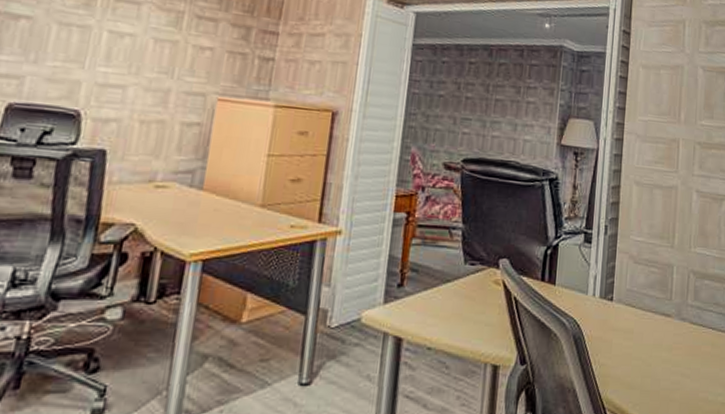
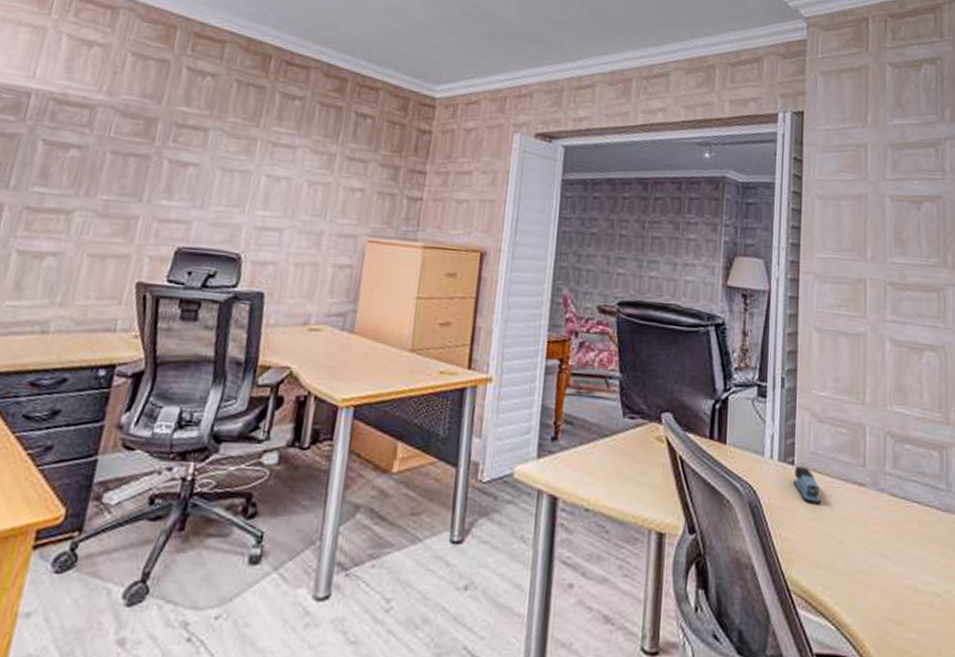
stapler: none [611,302,635,333] -> present [792,467,822,504]

